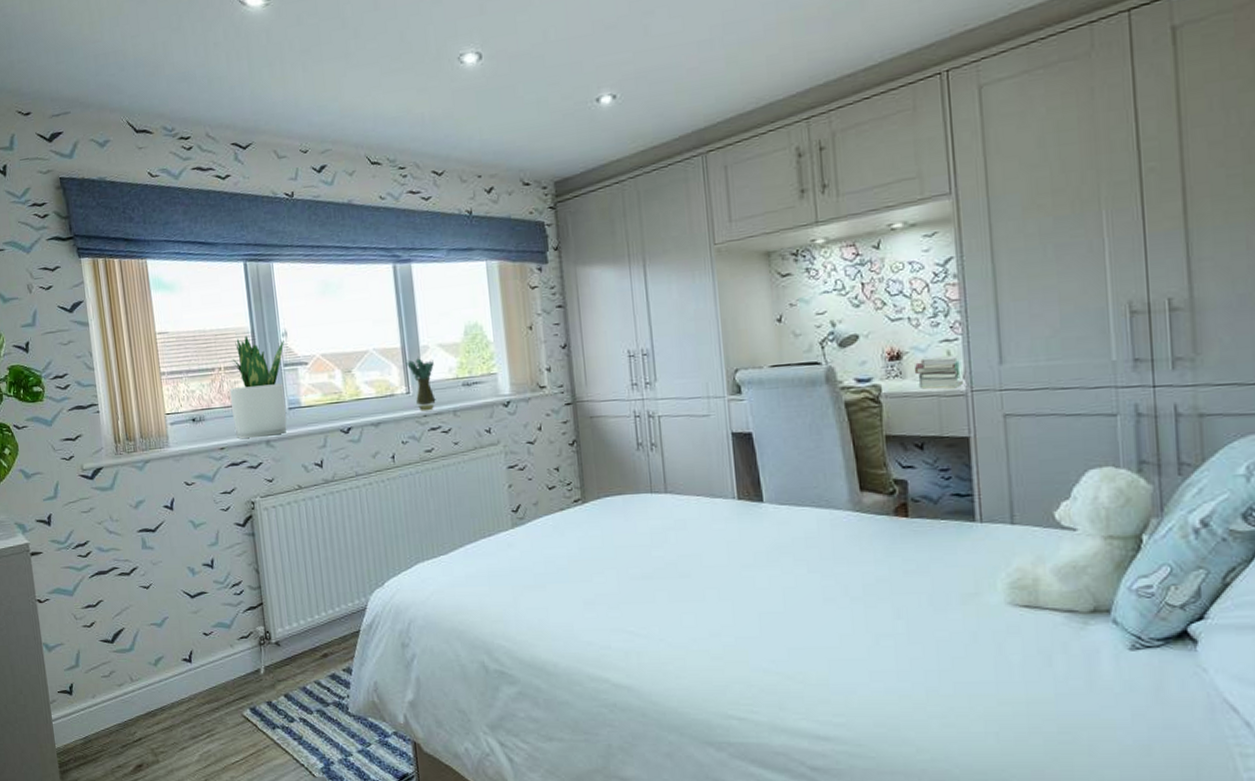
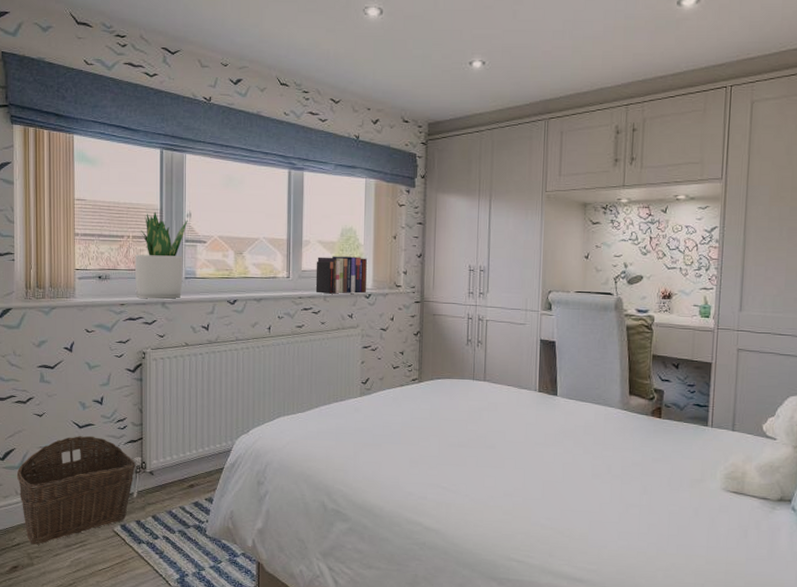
wicker basket: none [129,606,259,738] -> present [17,436,136,545]
vase: present [406,355,436,412] -> none [289,248,313,294]
books: none [439,357,503,408] -> present [315,256,367,294]
books: present [914,354,963,390] -> none [679,299,713,325]

